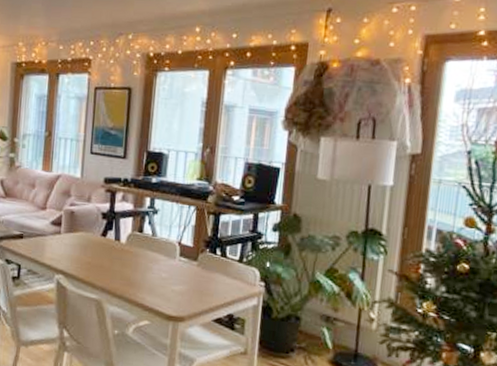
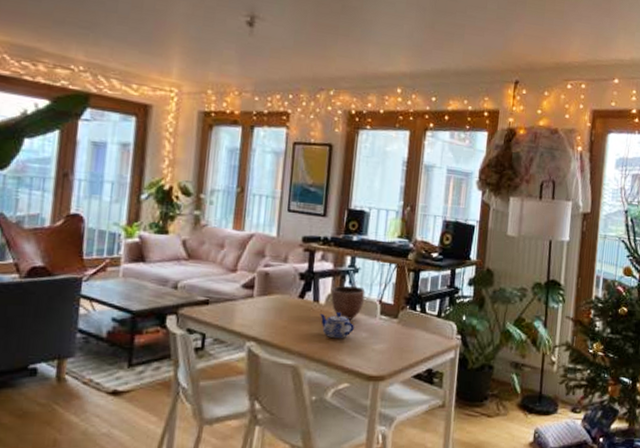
teapot: none [121,251,154,278] -> present [320,312,354,339]
decorative bowl: none [131,225,165,260] -> present [331,285,366,320]

